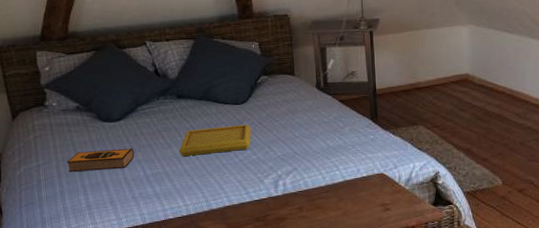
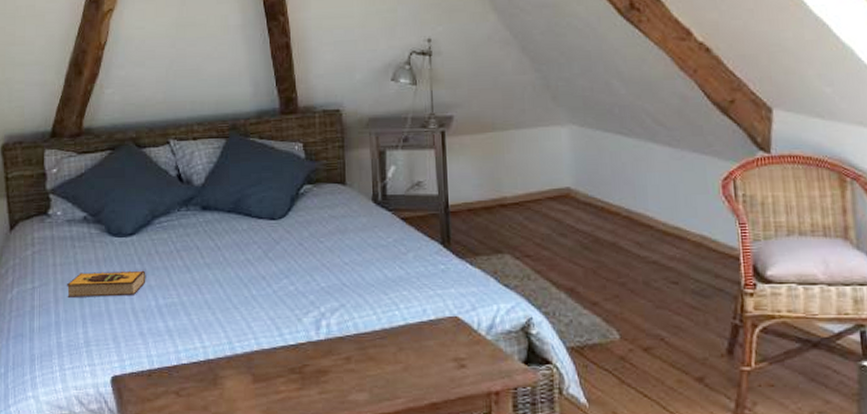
serving tray: present [178,124,251,157] -> none [199,245,289,284]

